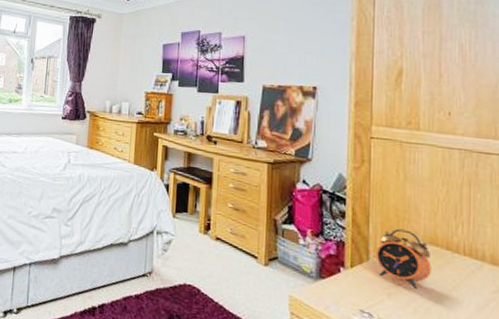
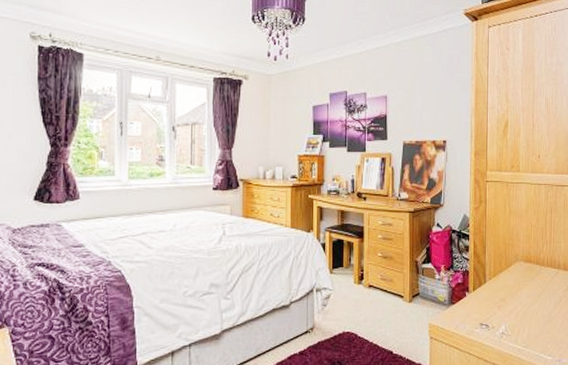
alarm clock: present [375,228,431,290] -> none [490,253,527,300]

